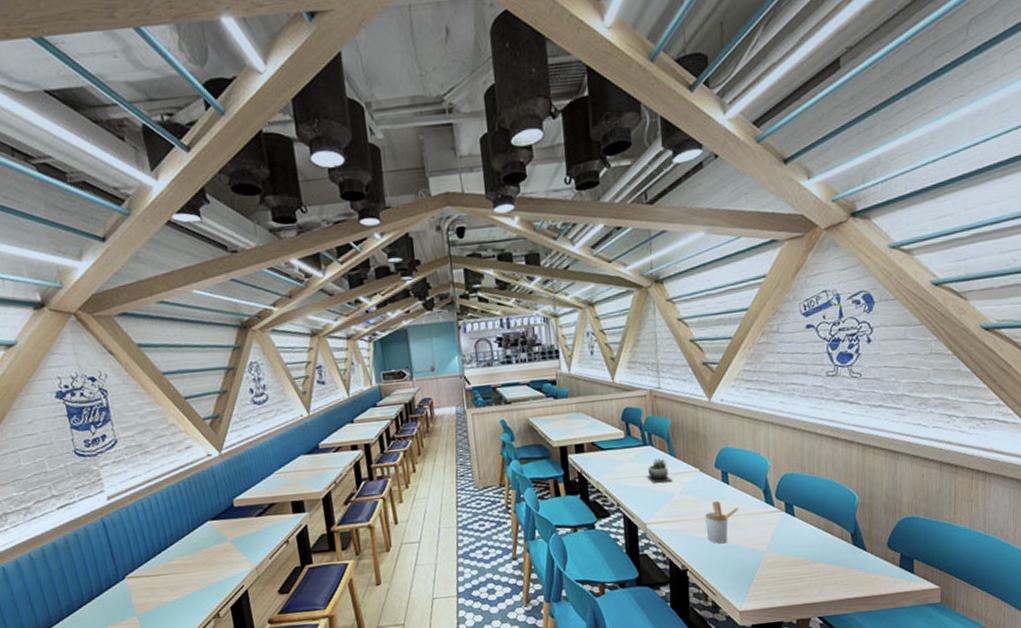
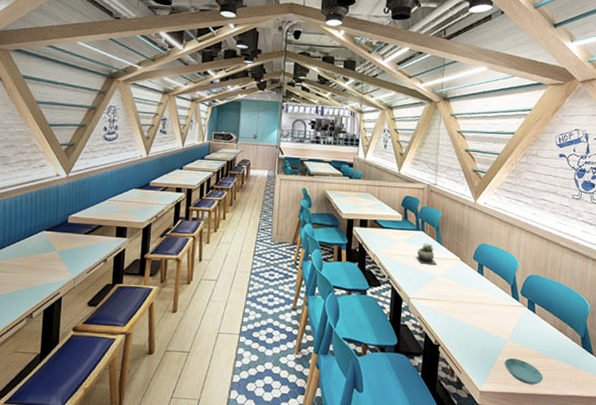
utensil holder: present [705,500,738,544] -> none [459,288,489,327]
saucer: none [764,569,811,596] -> present [504,357,544,385]

